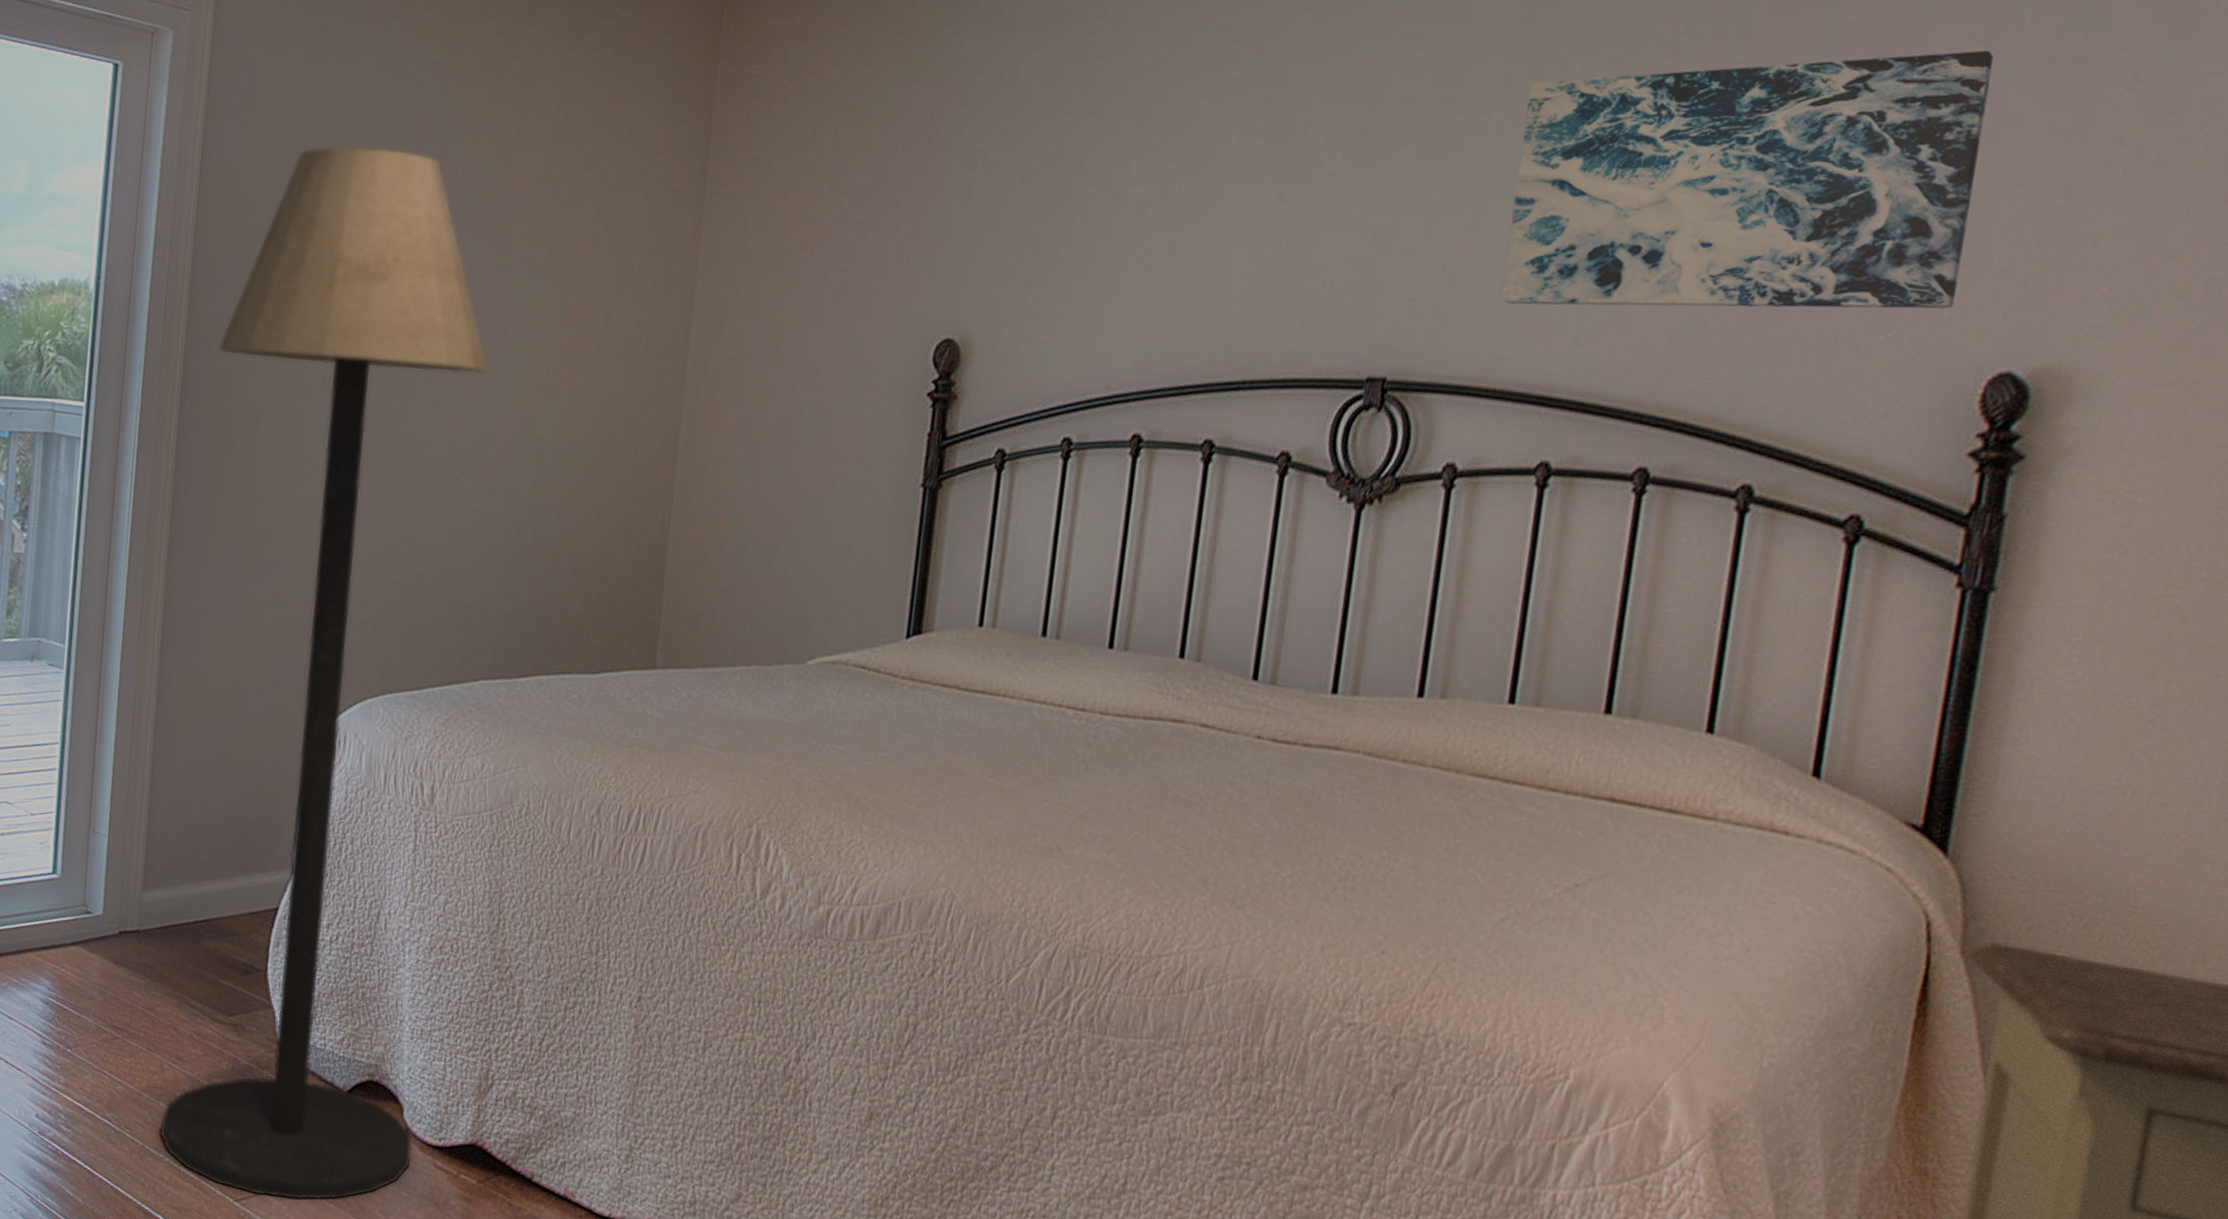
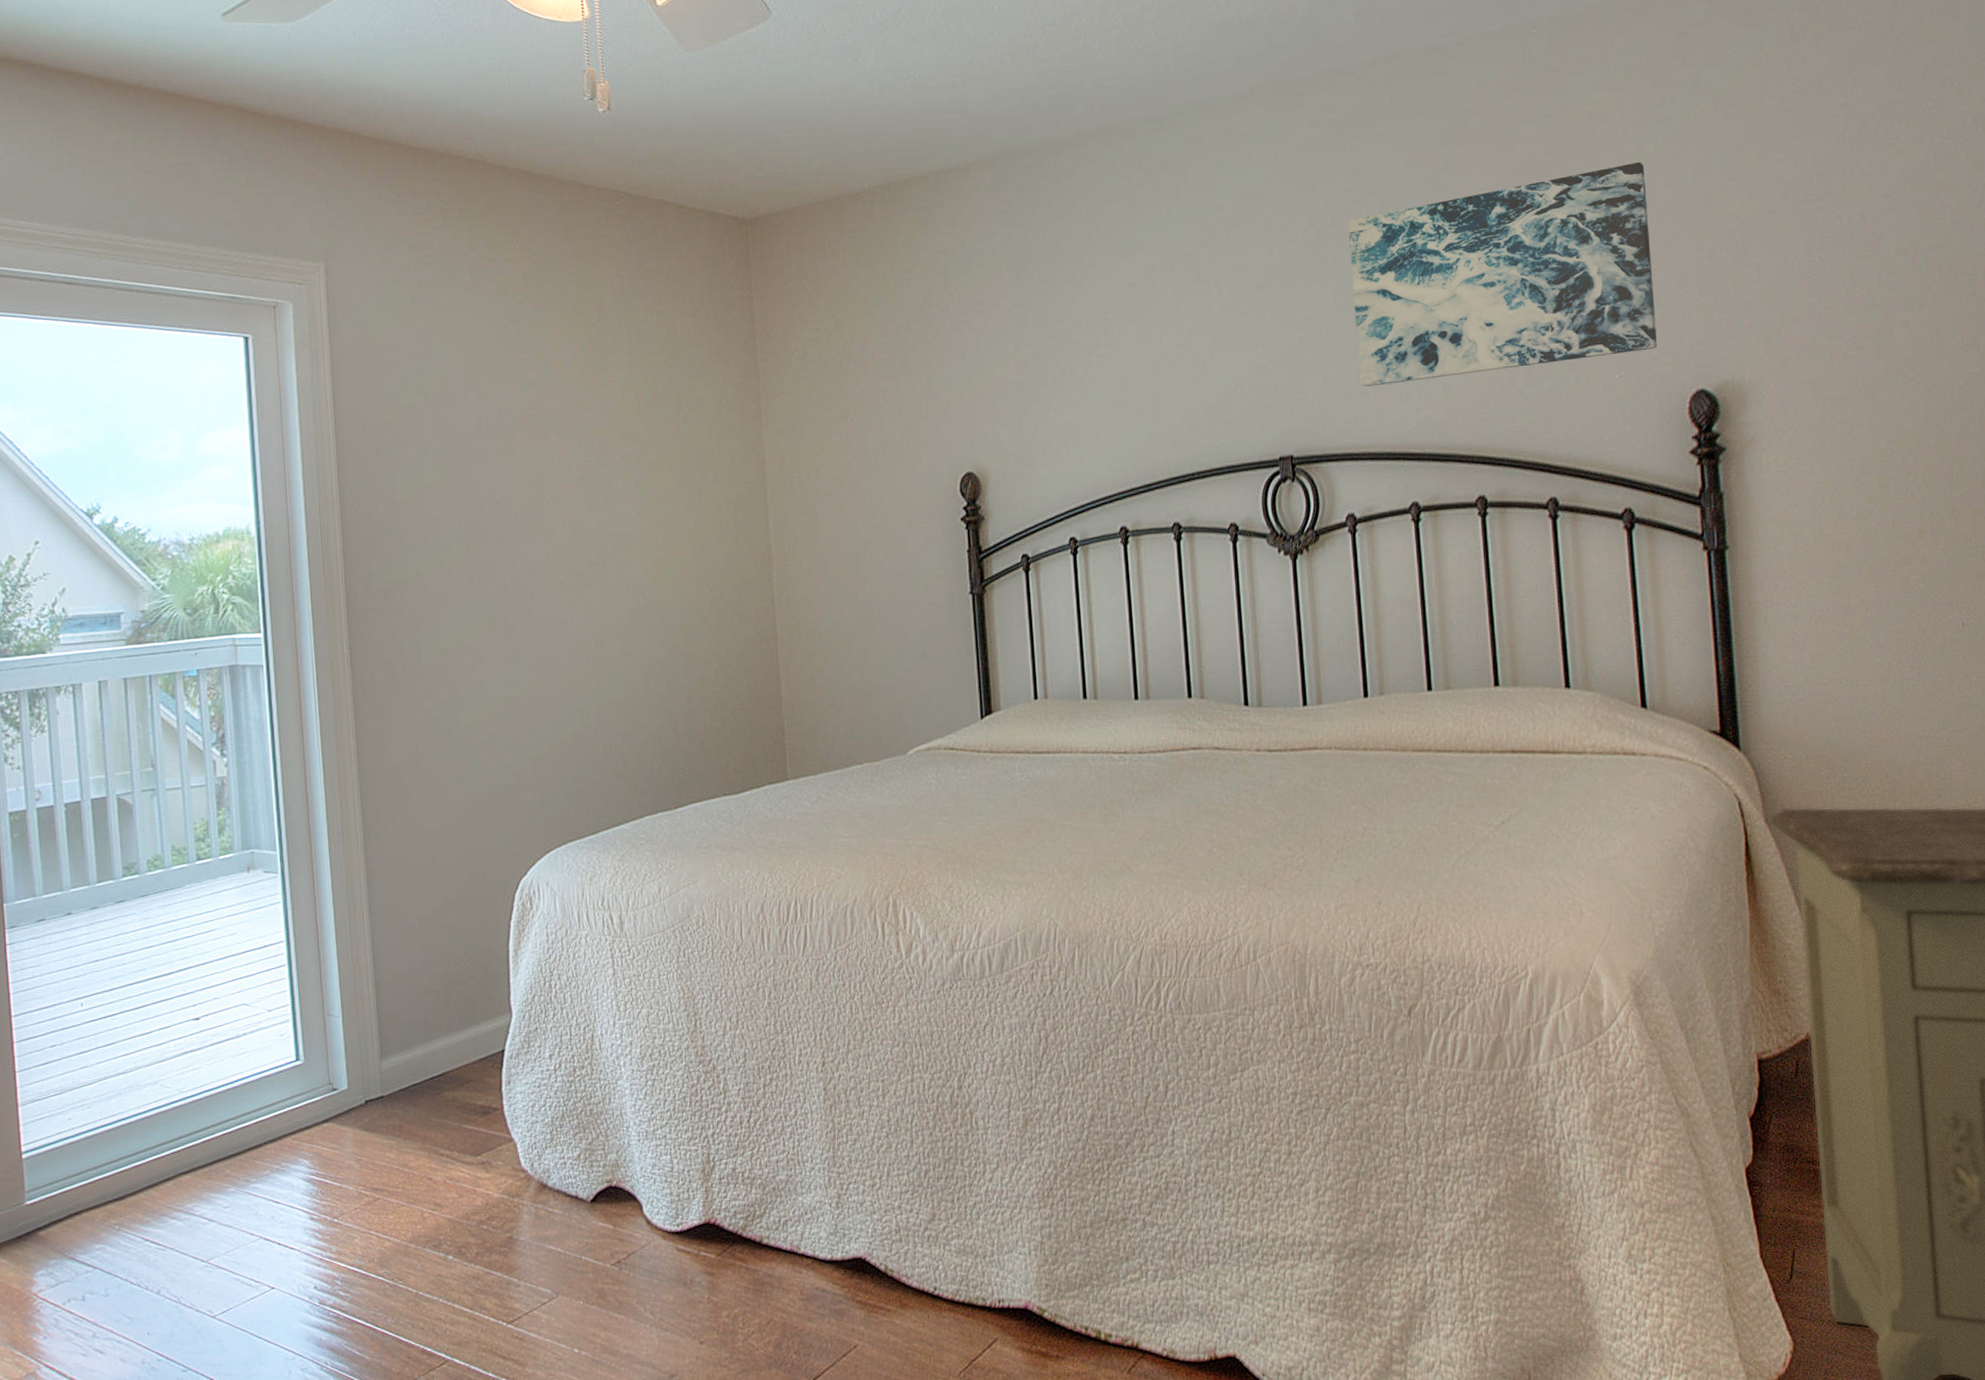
floor lamp: present [159,145,488,1201] -> none [373,379,657,1314]

